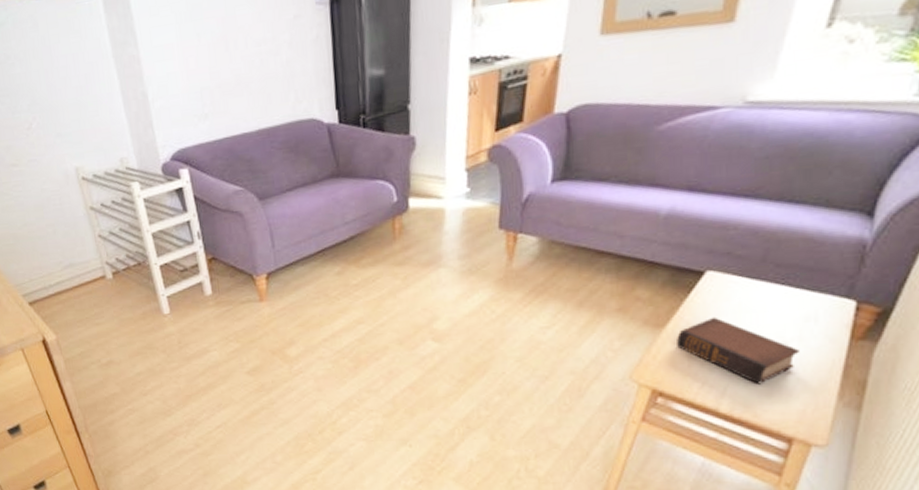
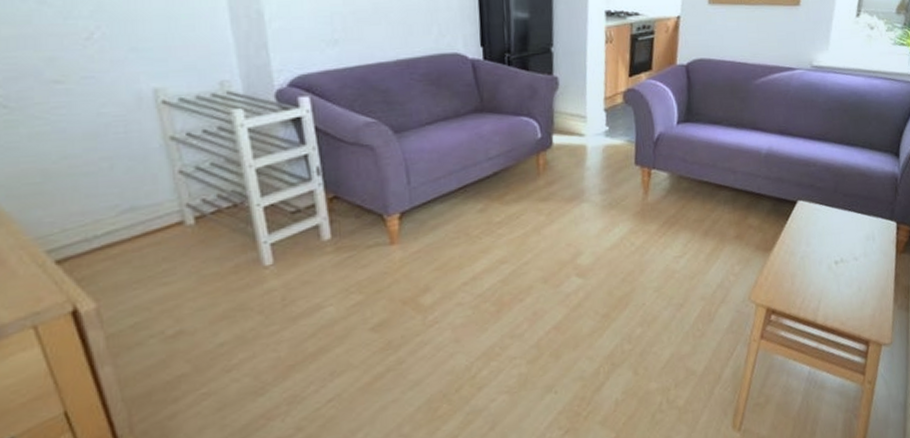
book: present [677,317,799,385] -> none [781,239,866,296]

